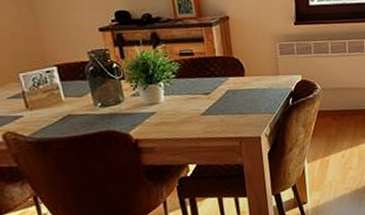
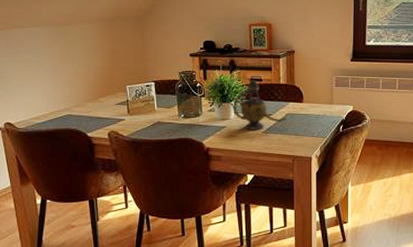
teapot: none [161,53,228,113] -> present [233,79,286,130]

